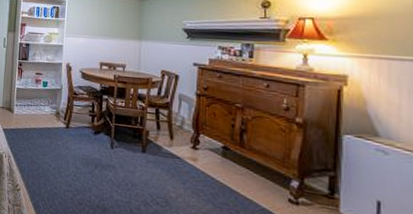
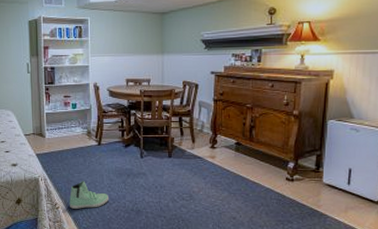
sneaker: none [31,164,74,197] -> present [69,181,110,209]

